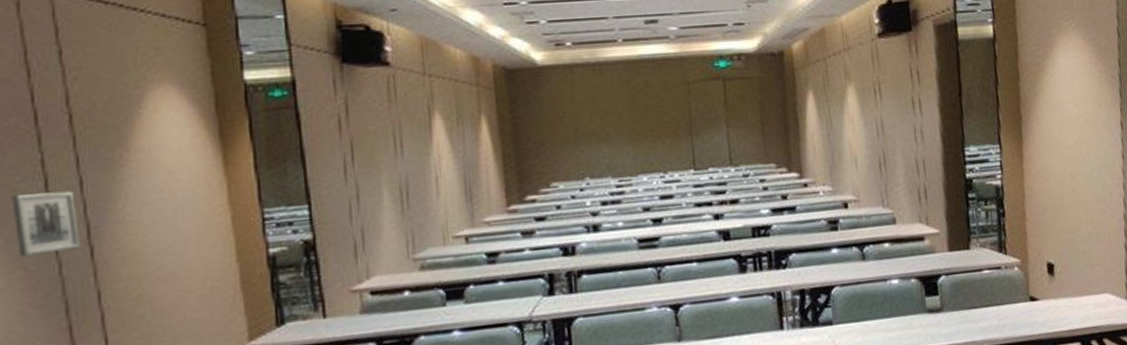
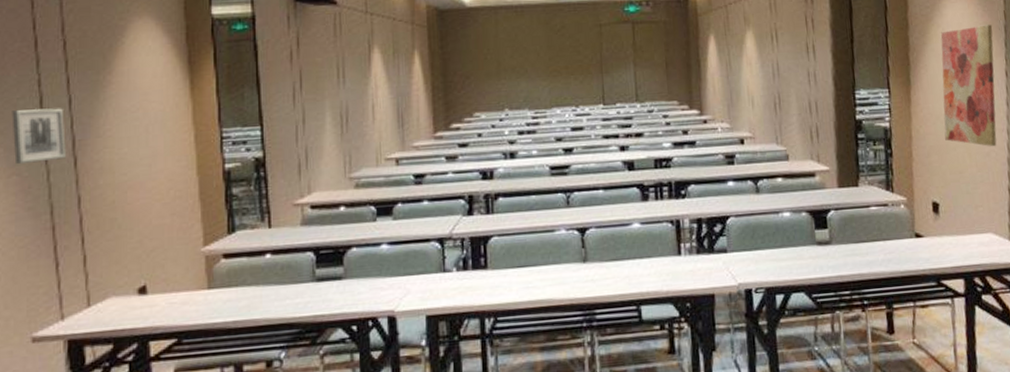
wall art: none [1053,73,1113,203] -> present [941,24,997,147]

